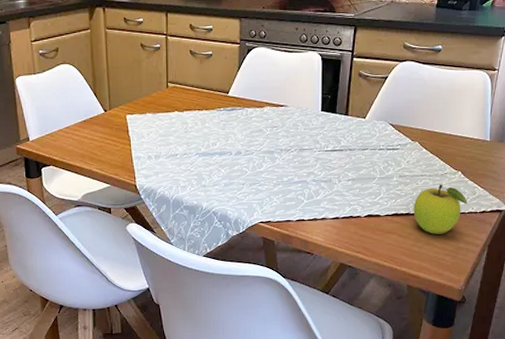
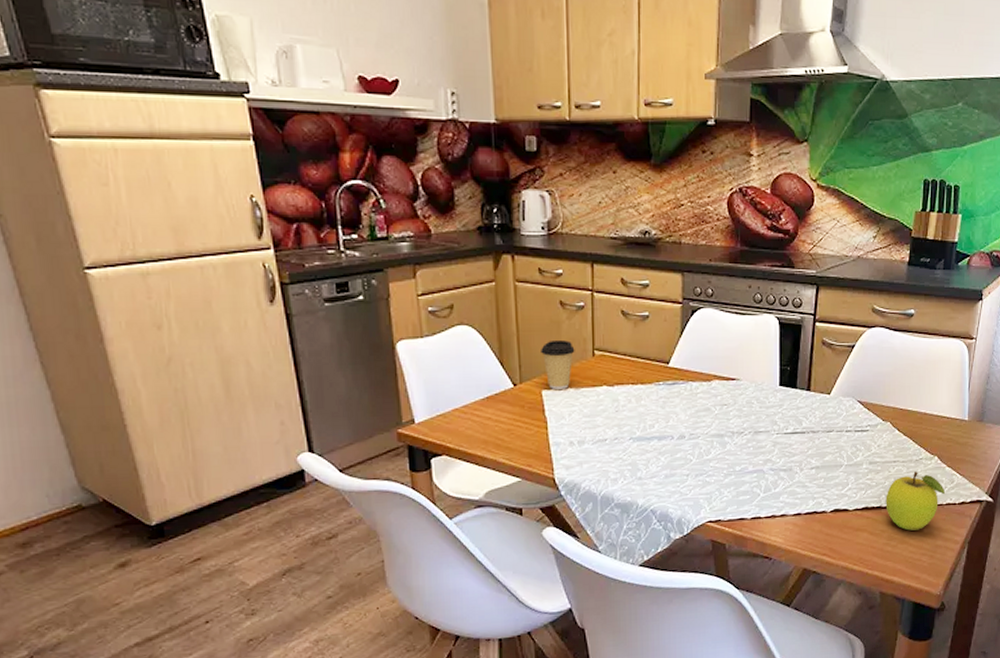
coffee cup: none [126,75,153,115] -> present [541,340,575,391]

